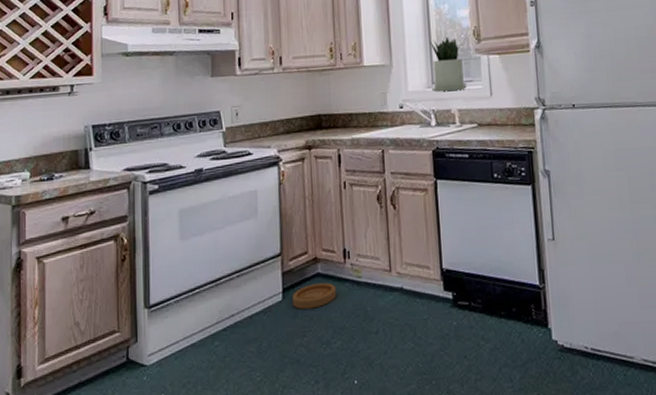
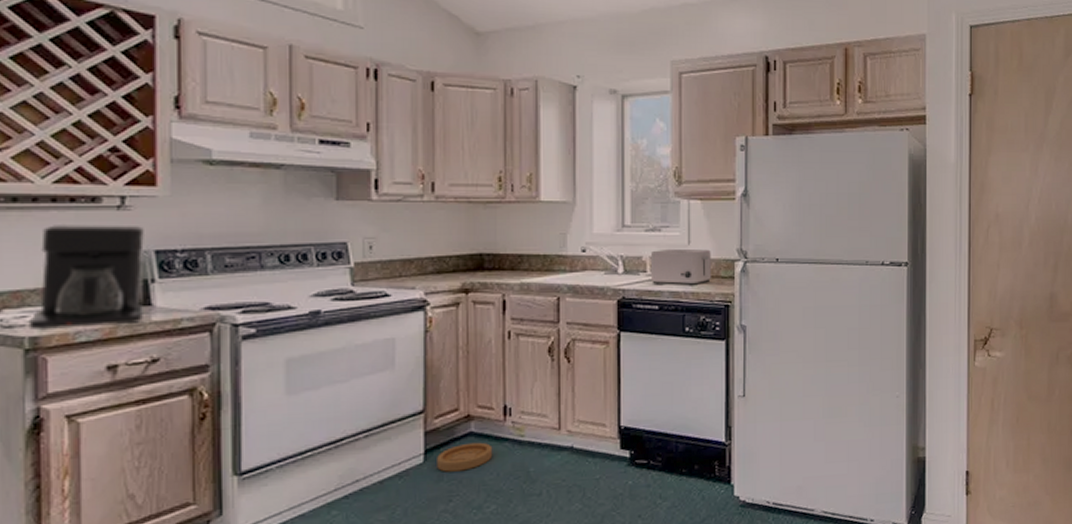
coffee maker: none [14,107,85,191] -> present [28,224,144,331]
planter: present [429,36,467,93] -> none [620,175,662,237]
toaster: none [458,99,514,136] -> present [650,248,711,287]

